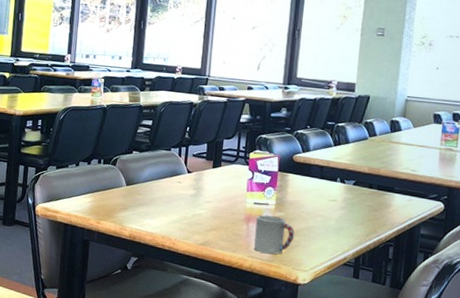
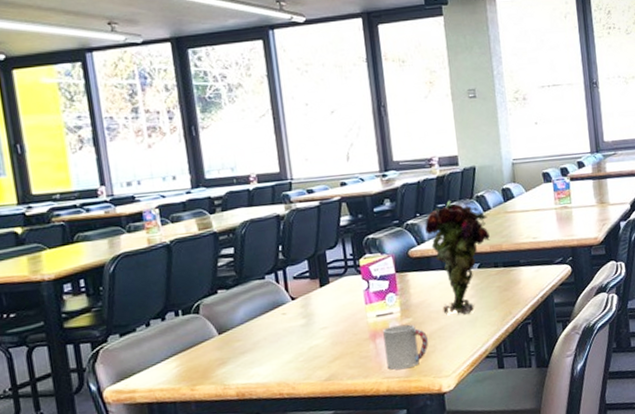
flower: none [312,121,372,224] -> present [425,201,490,315]

